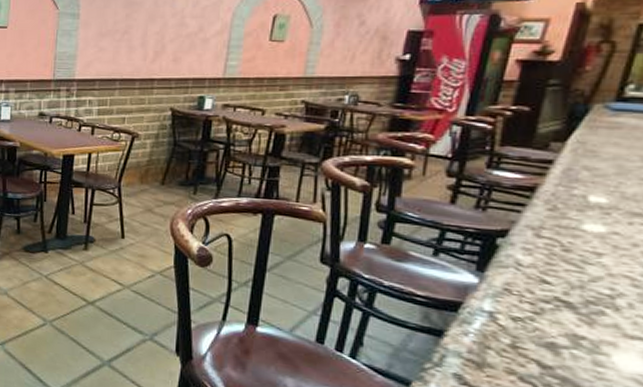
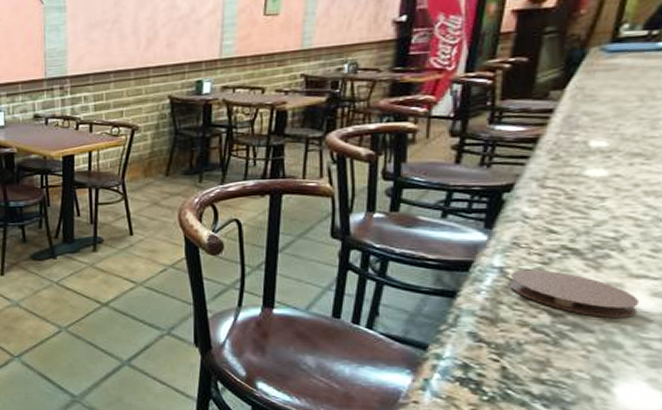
coaster: none [499,316,634,379] -> present [510,269,640,318]

